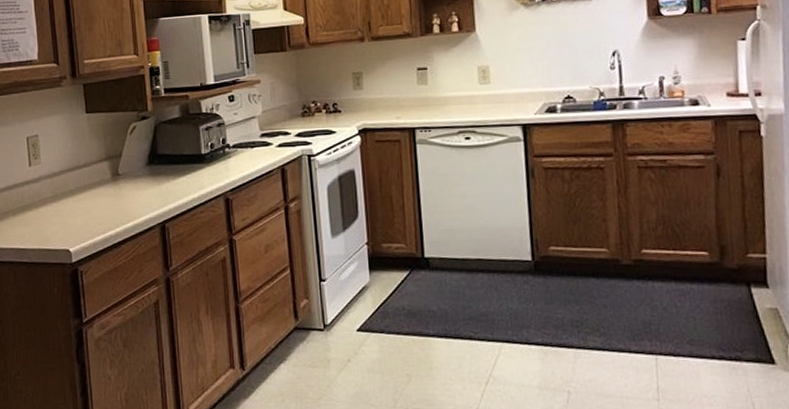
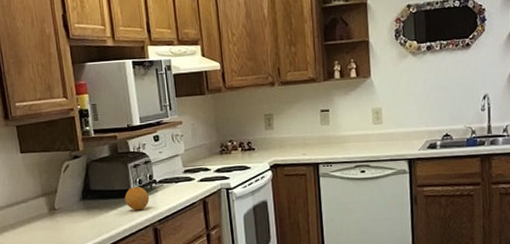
fruit: none [194,152,222,178] -> present [124,187,150,211]

